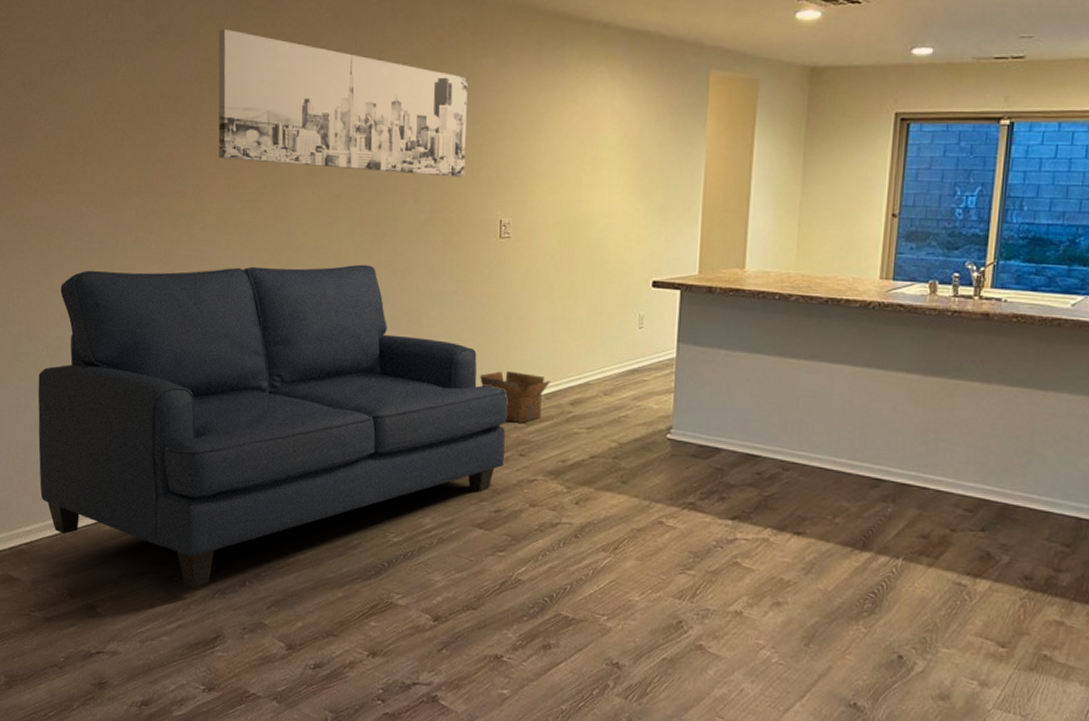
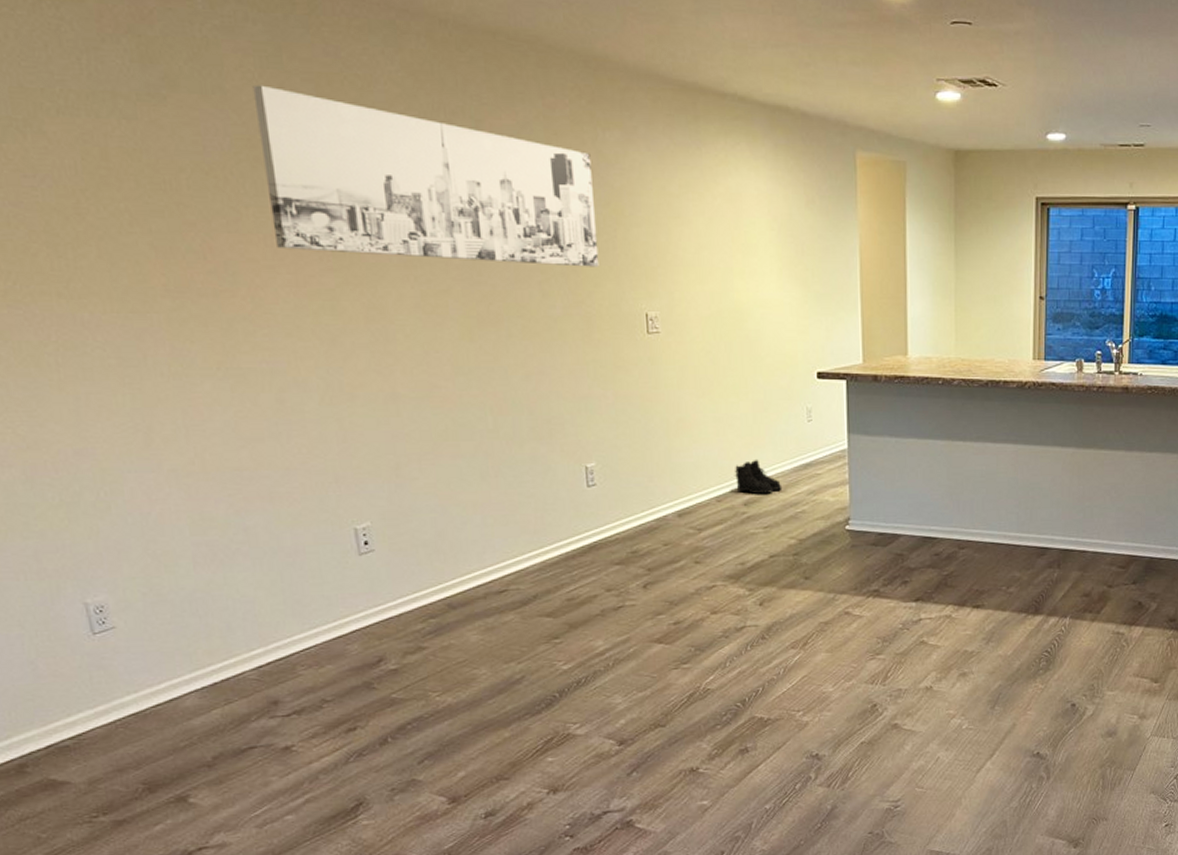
sofa: present [38,264,508,588] -> none [51,369,679,755]
cardboard box: present [480,370,551,423] -> none [642,475,721,530]
boots: none [564,361,609,396] -> present [734,459,783,495]

